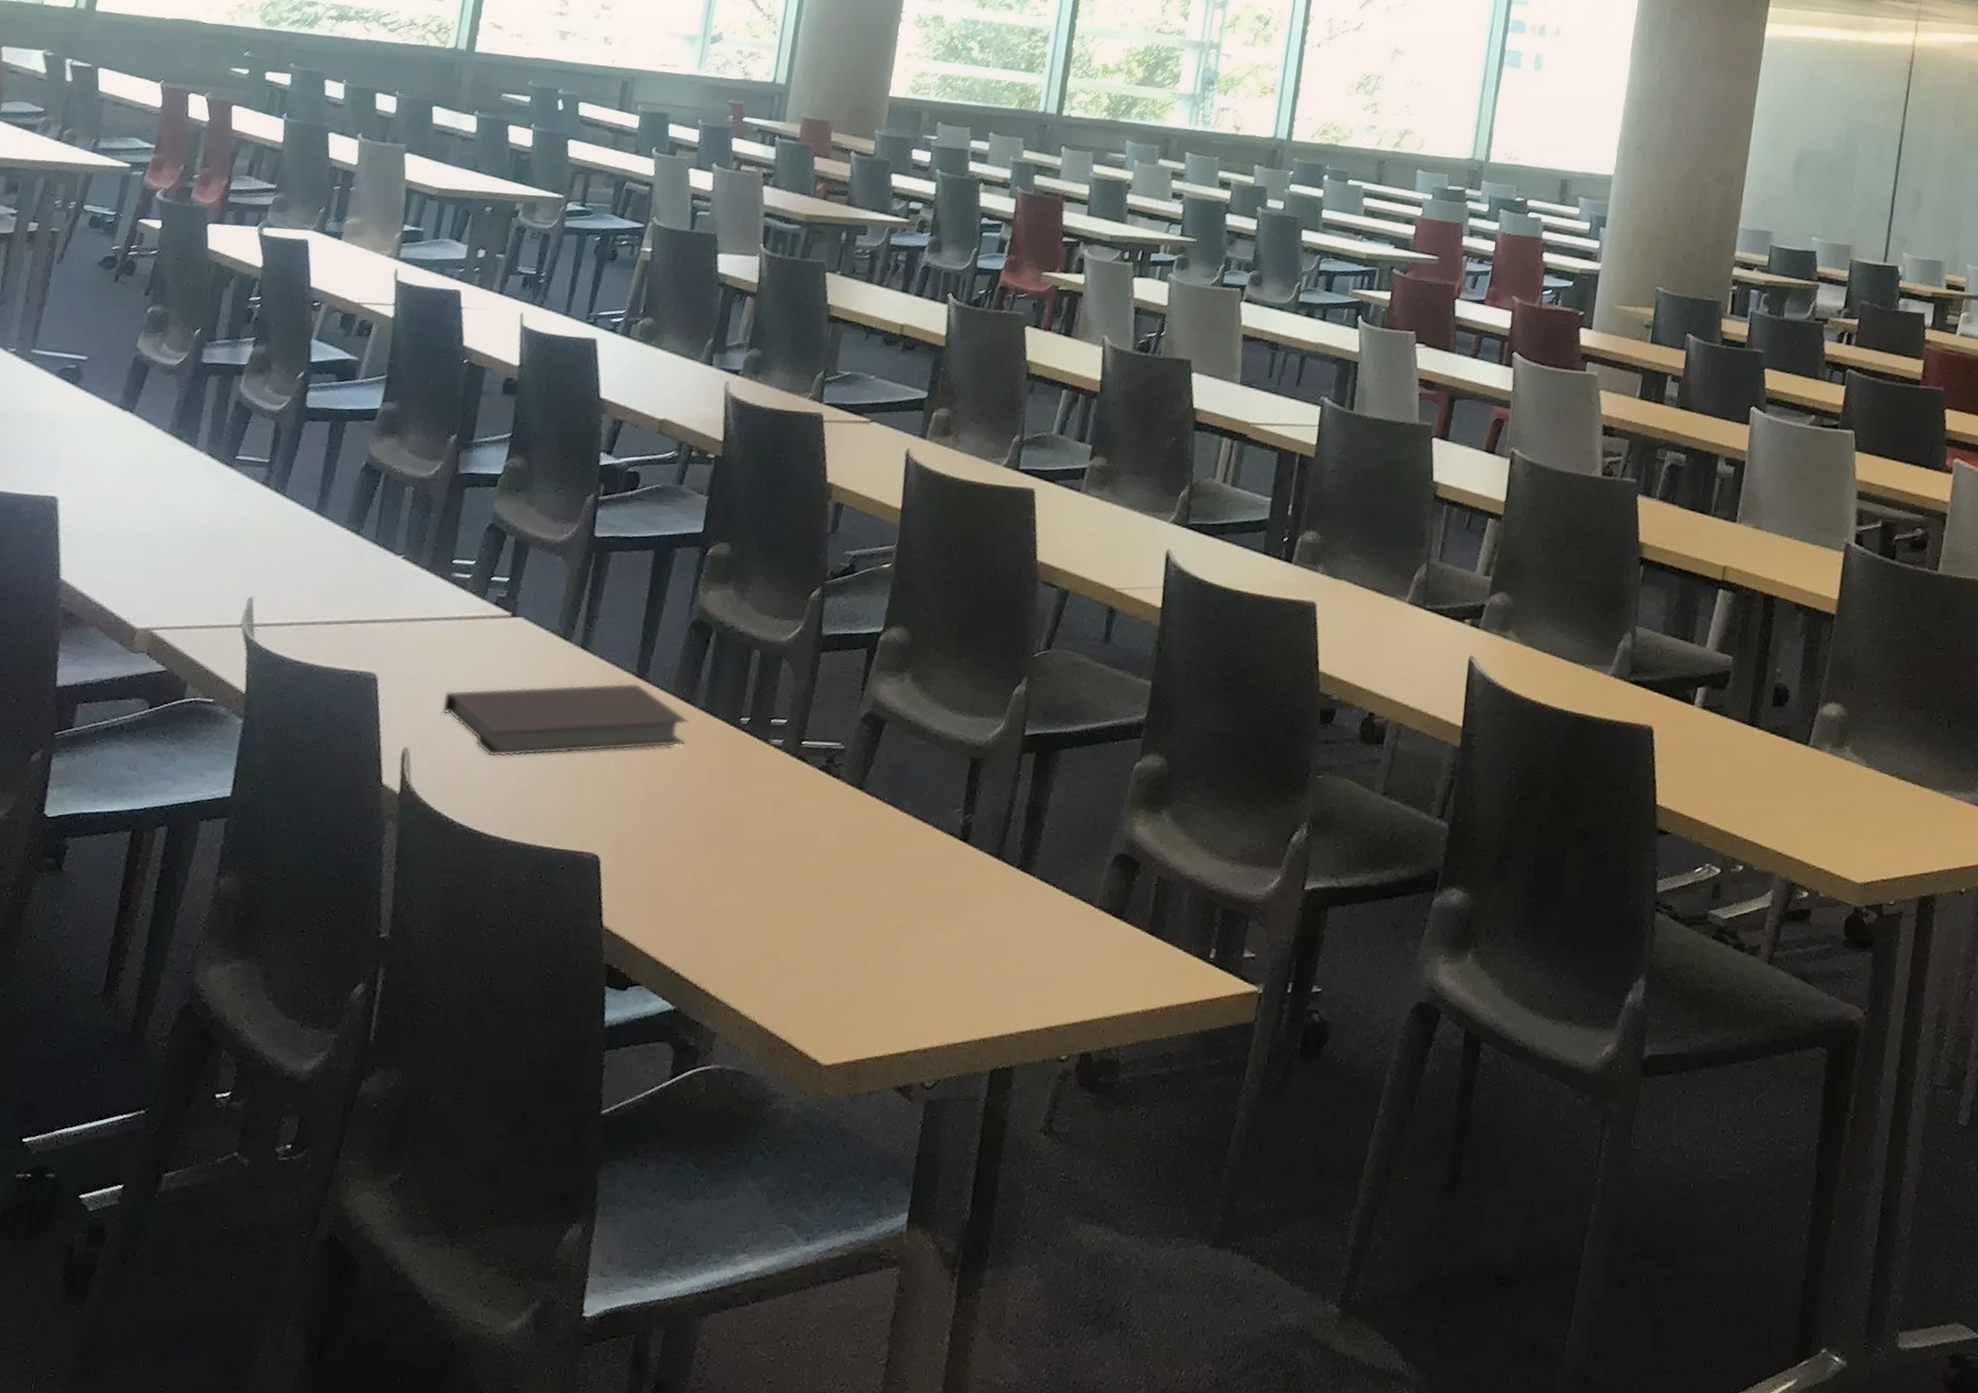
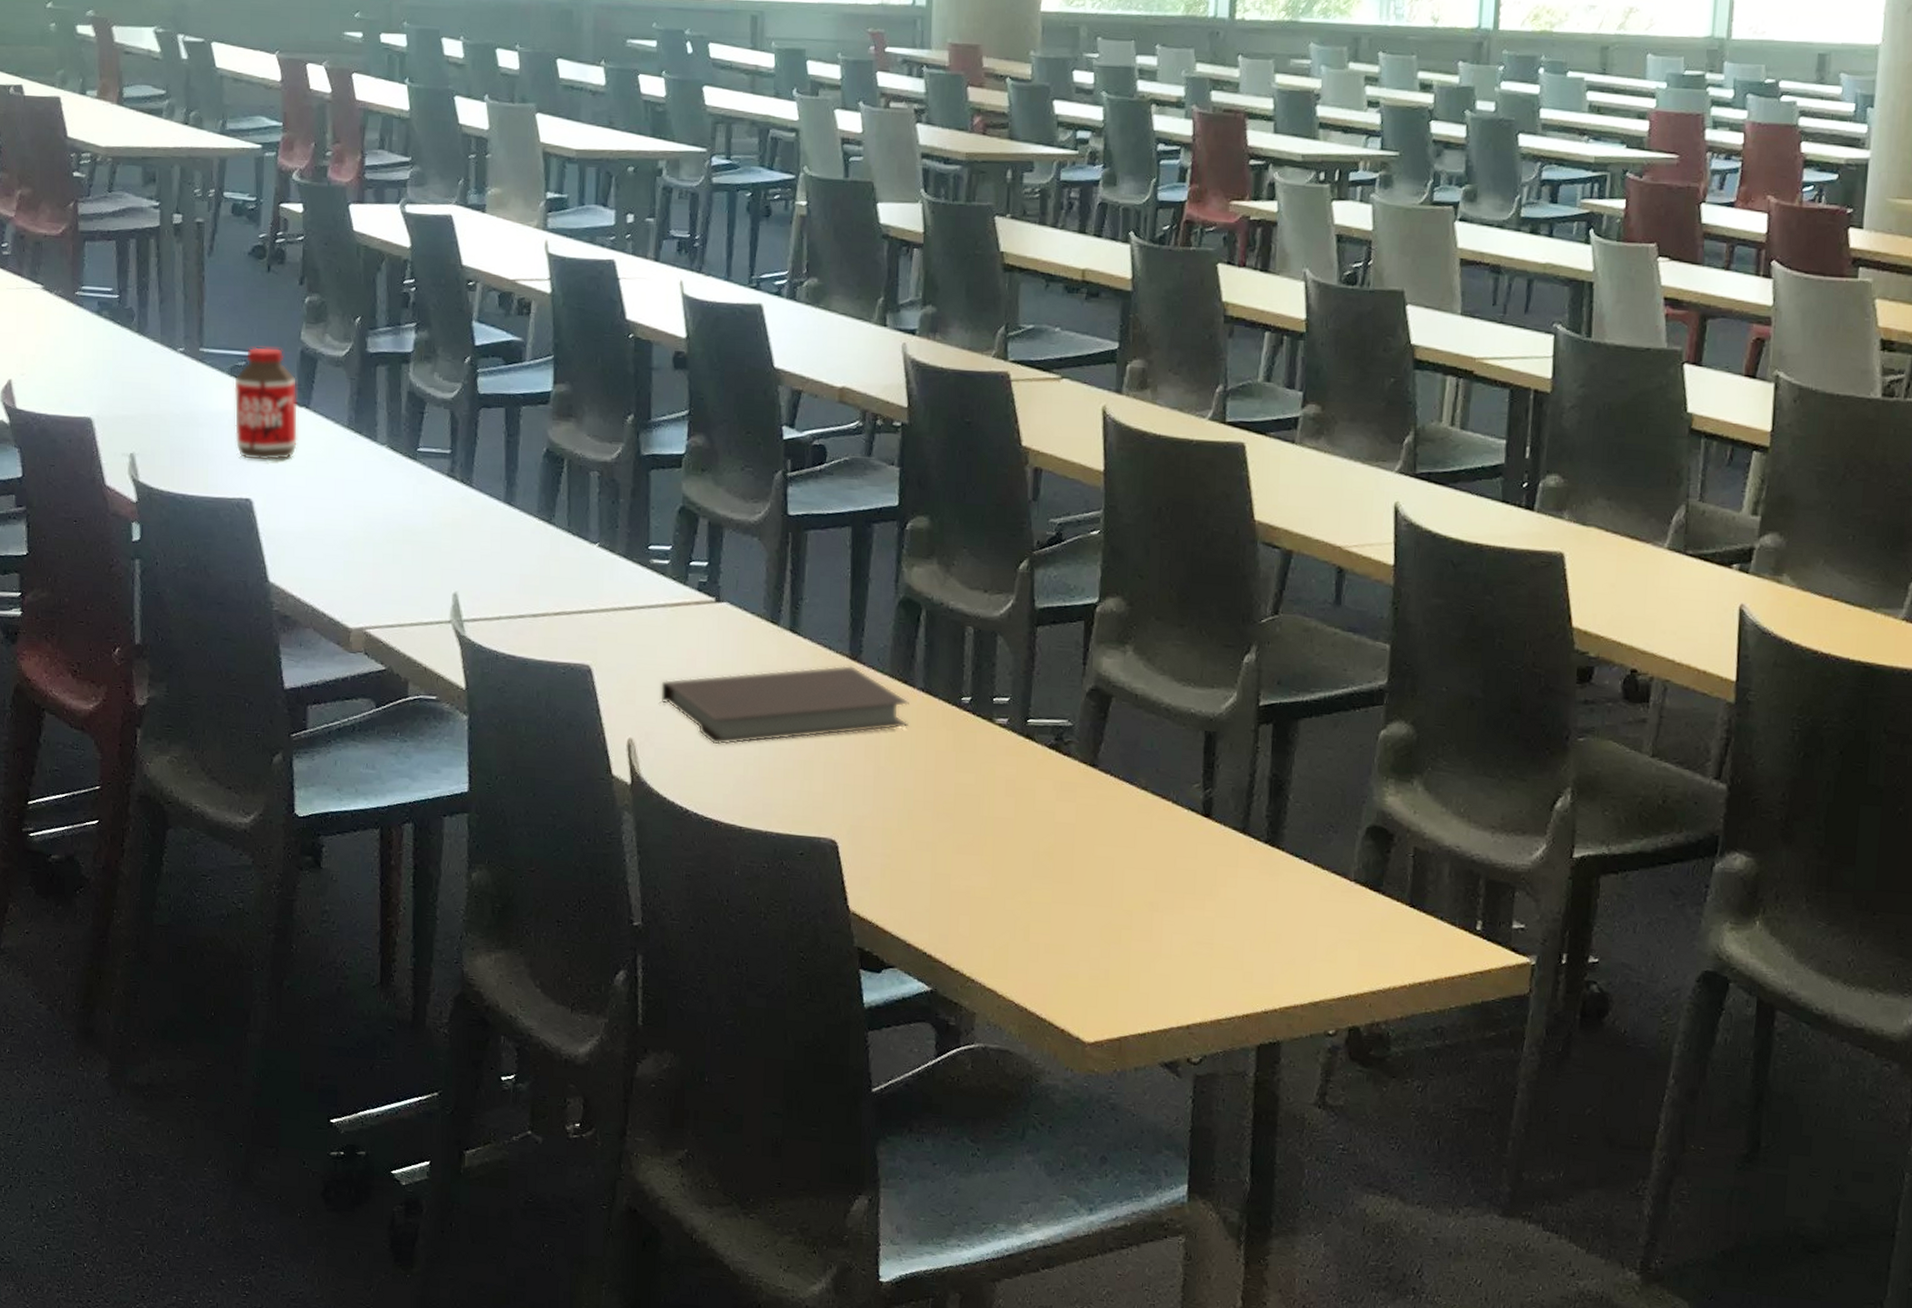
bottle: none [50,351,126,461] -> present [234,346,298,462]

